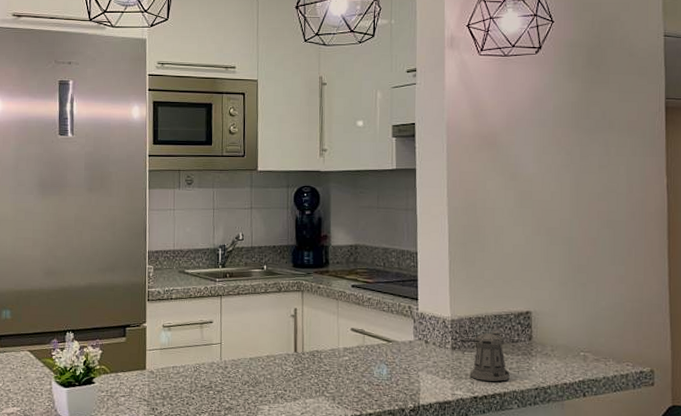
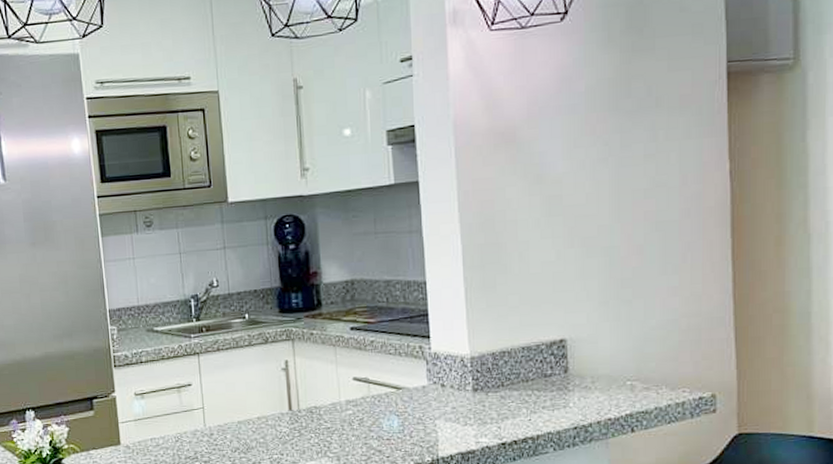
pepper shaker: present [460,331,510,381] -> none [482,366,543,424]

